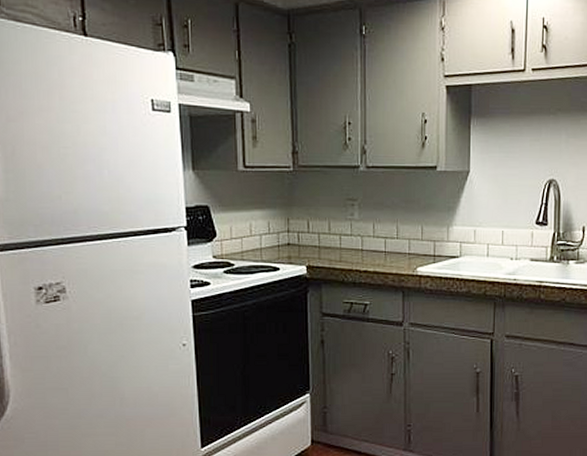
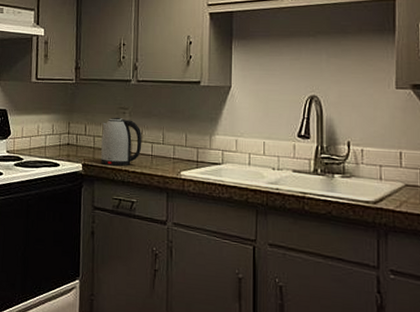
kettle: none [328,210,374,265] -> present [101,117,142,166]

